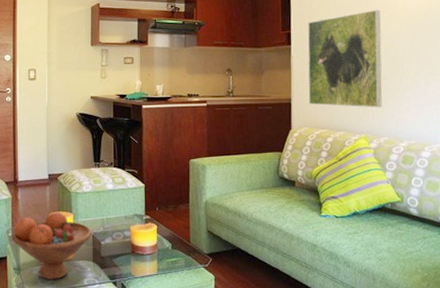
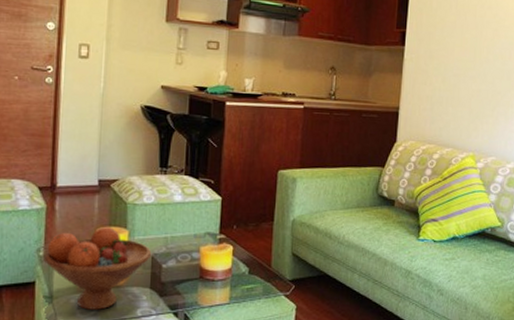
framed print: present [307,9,382,108] -> none [418,15,503,125]

